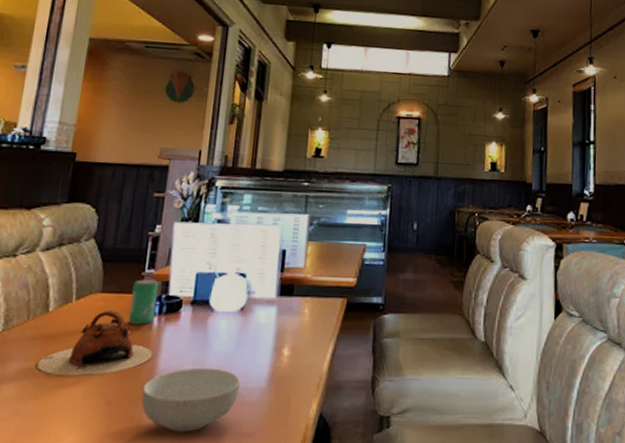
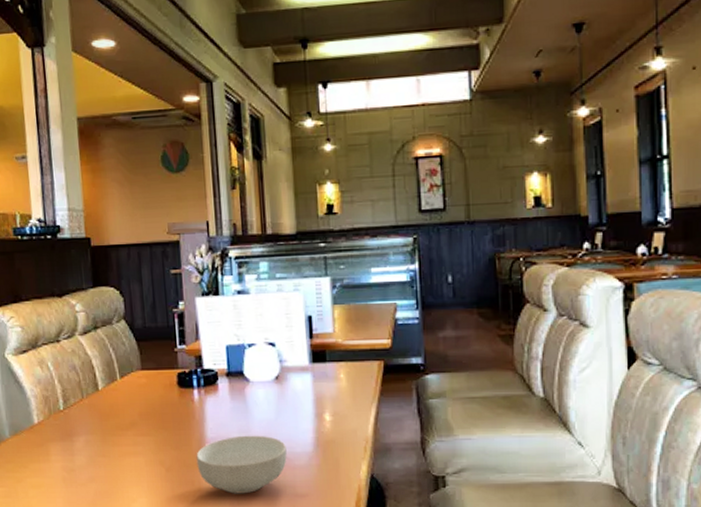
teapot: present [36,309,153,376] -> none [98,385,199,447]
beverage can: present [129,279,159,325] -> none [169,355,194,398]

